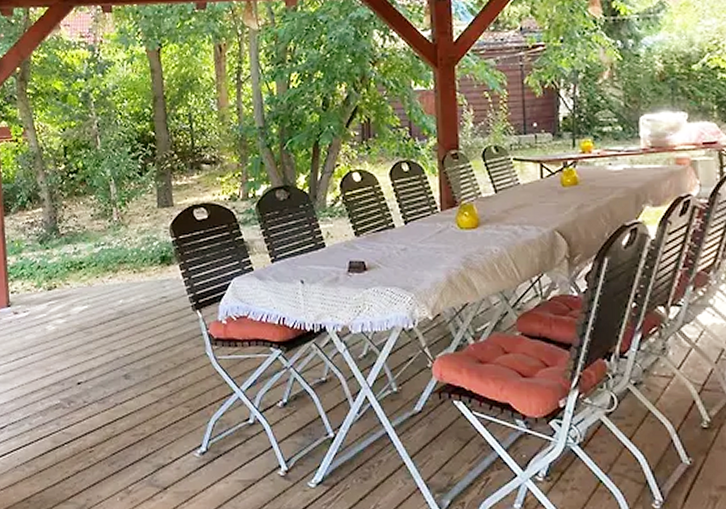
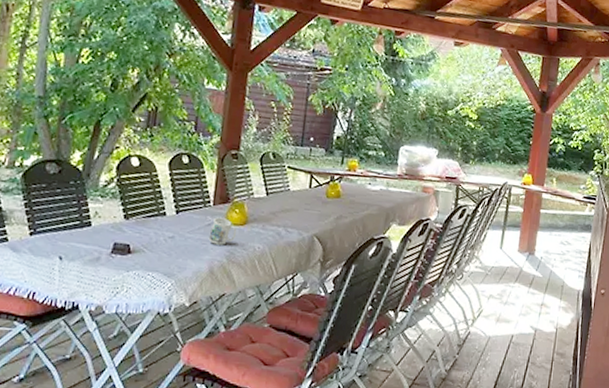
mug: none [441,223,470,252] -> present [208,217,237,245]

